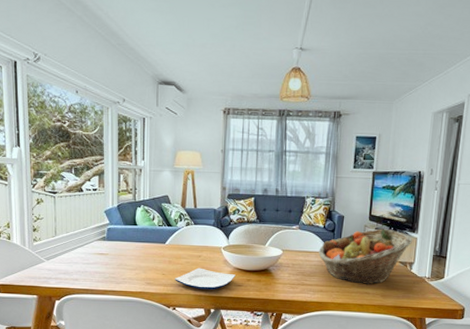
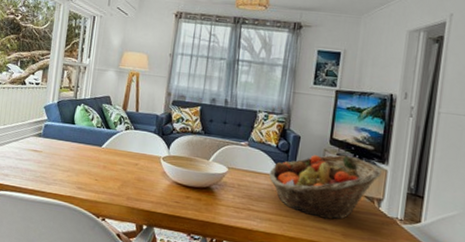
plate: present [175,267,236,290] -> none [108,177,174,204]

